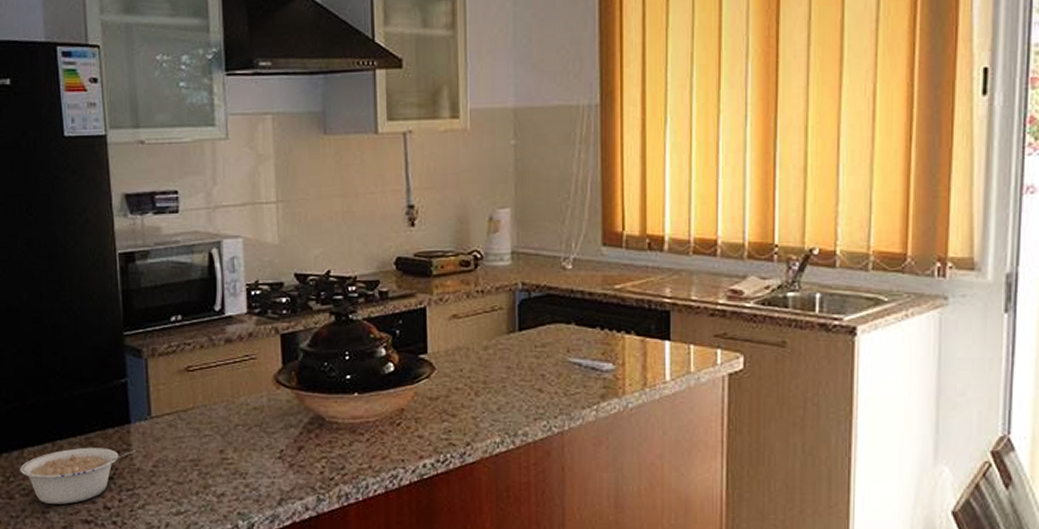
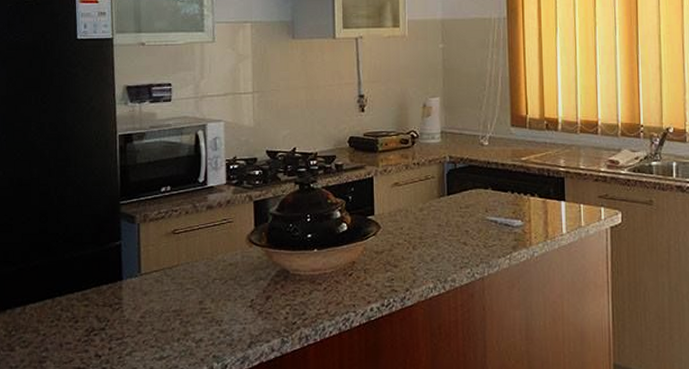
legume: present [20,447,136,504] -> none [21,302,127,354]

